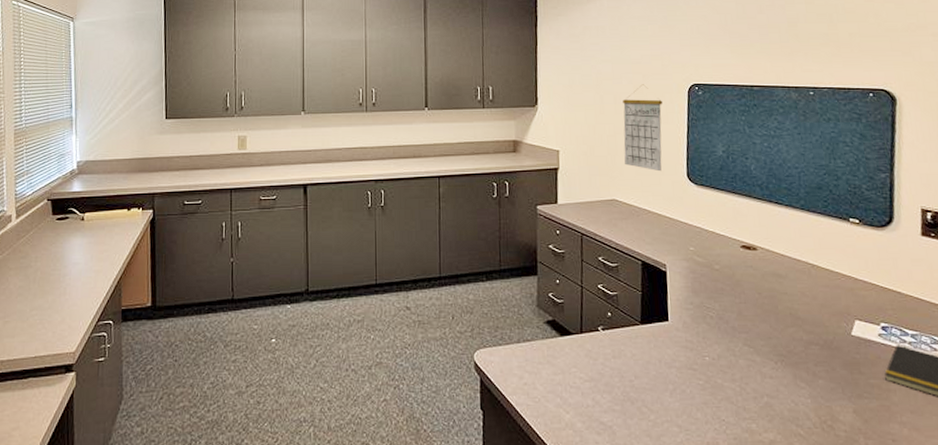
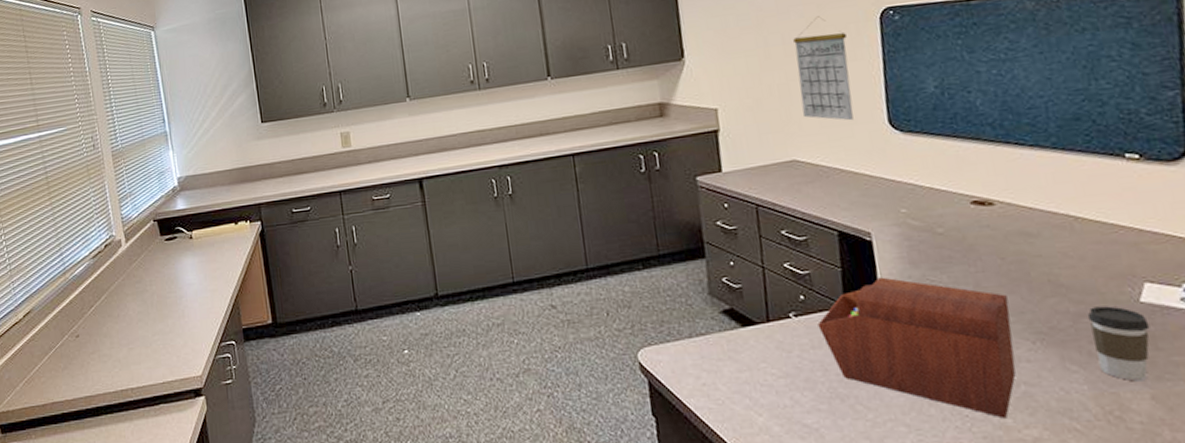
sewing box: none [619,302,762,423] -> present [817,277,1016,419]
coffee cup: none [814,337,857,398] -> present [1087,306,1150,382]

